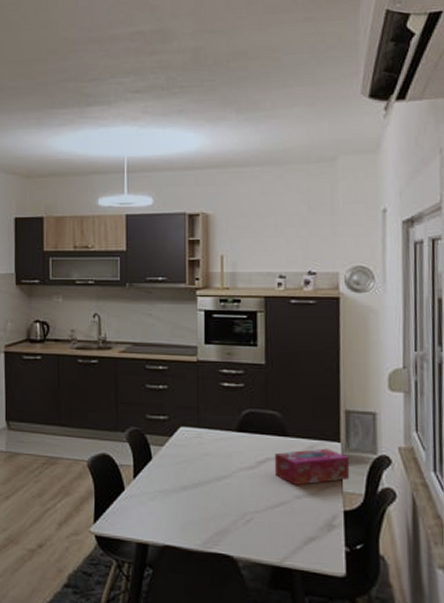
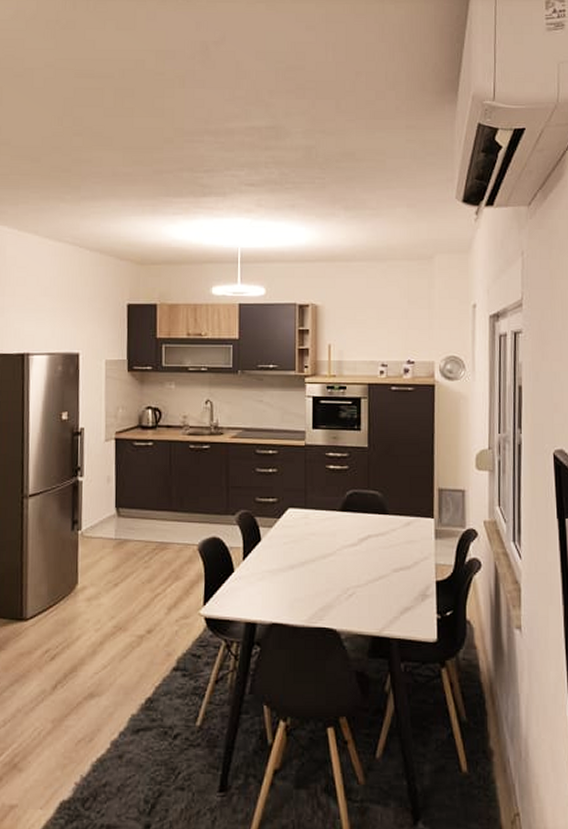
tissue box: present [274,448,350,486] -> none [374,524,442,560]

